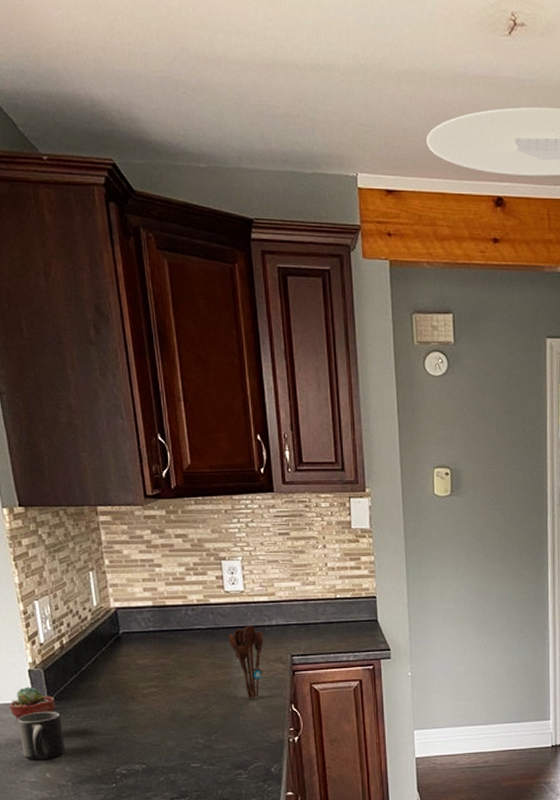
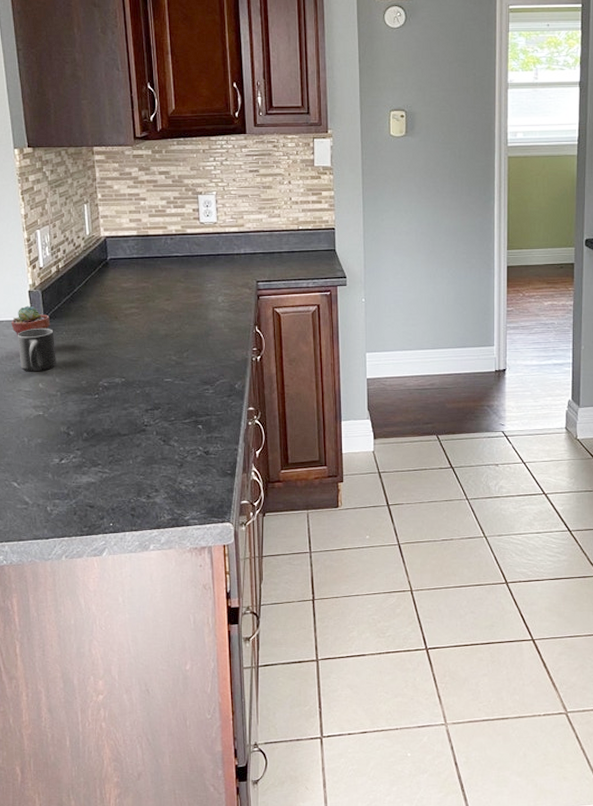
utensil holder: present [228,625,264,699] -> none [201,253,233,320]

